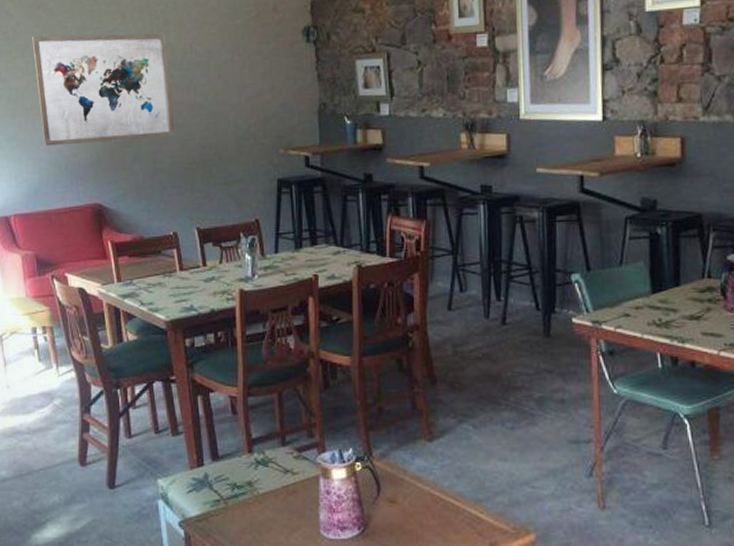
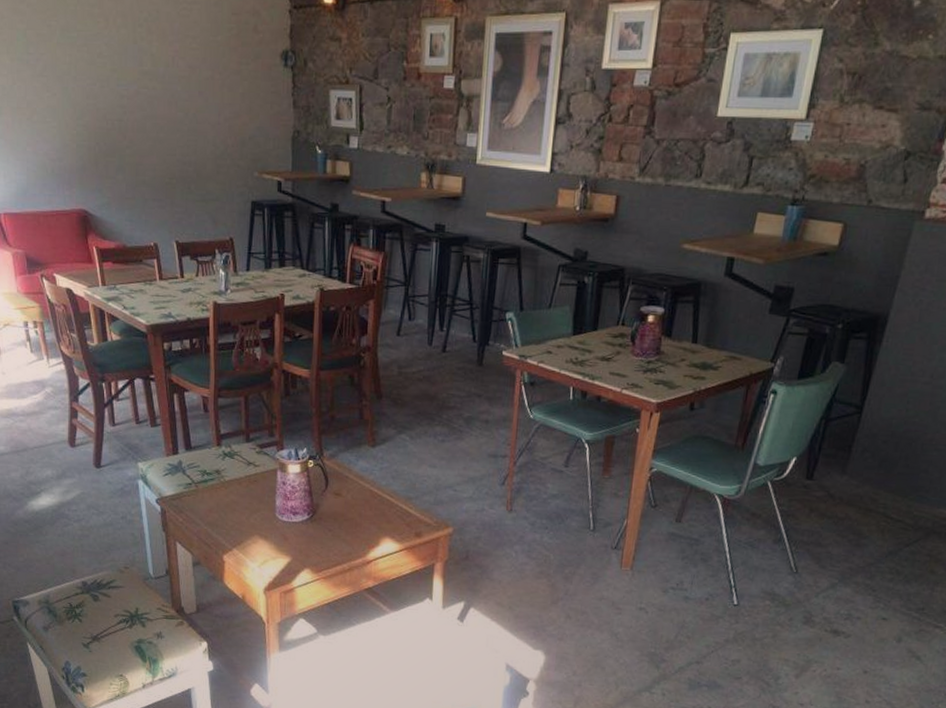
wall art: present [32,34,176,146] -> none [17,31,158,150]

